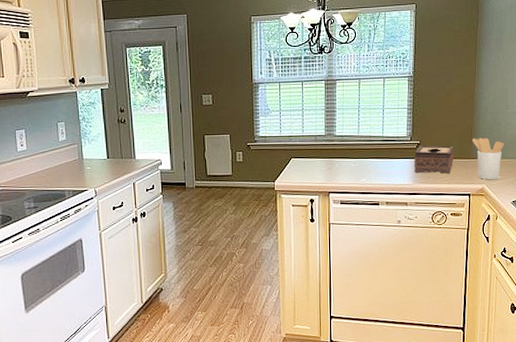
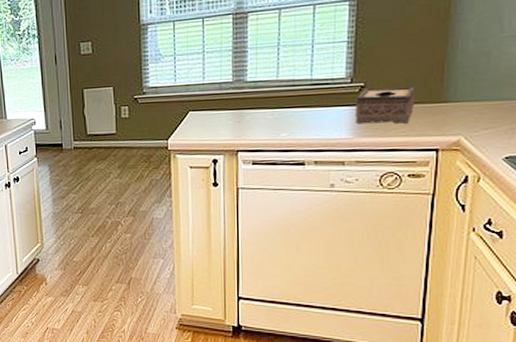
utensil holder: present [471,138,505,179] -> none [443,73,495,130]

